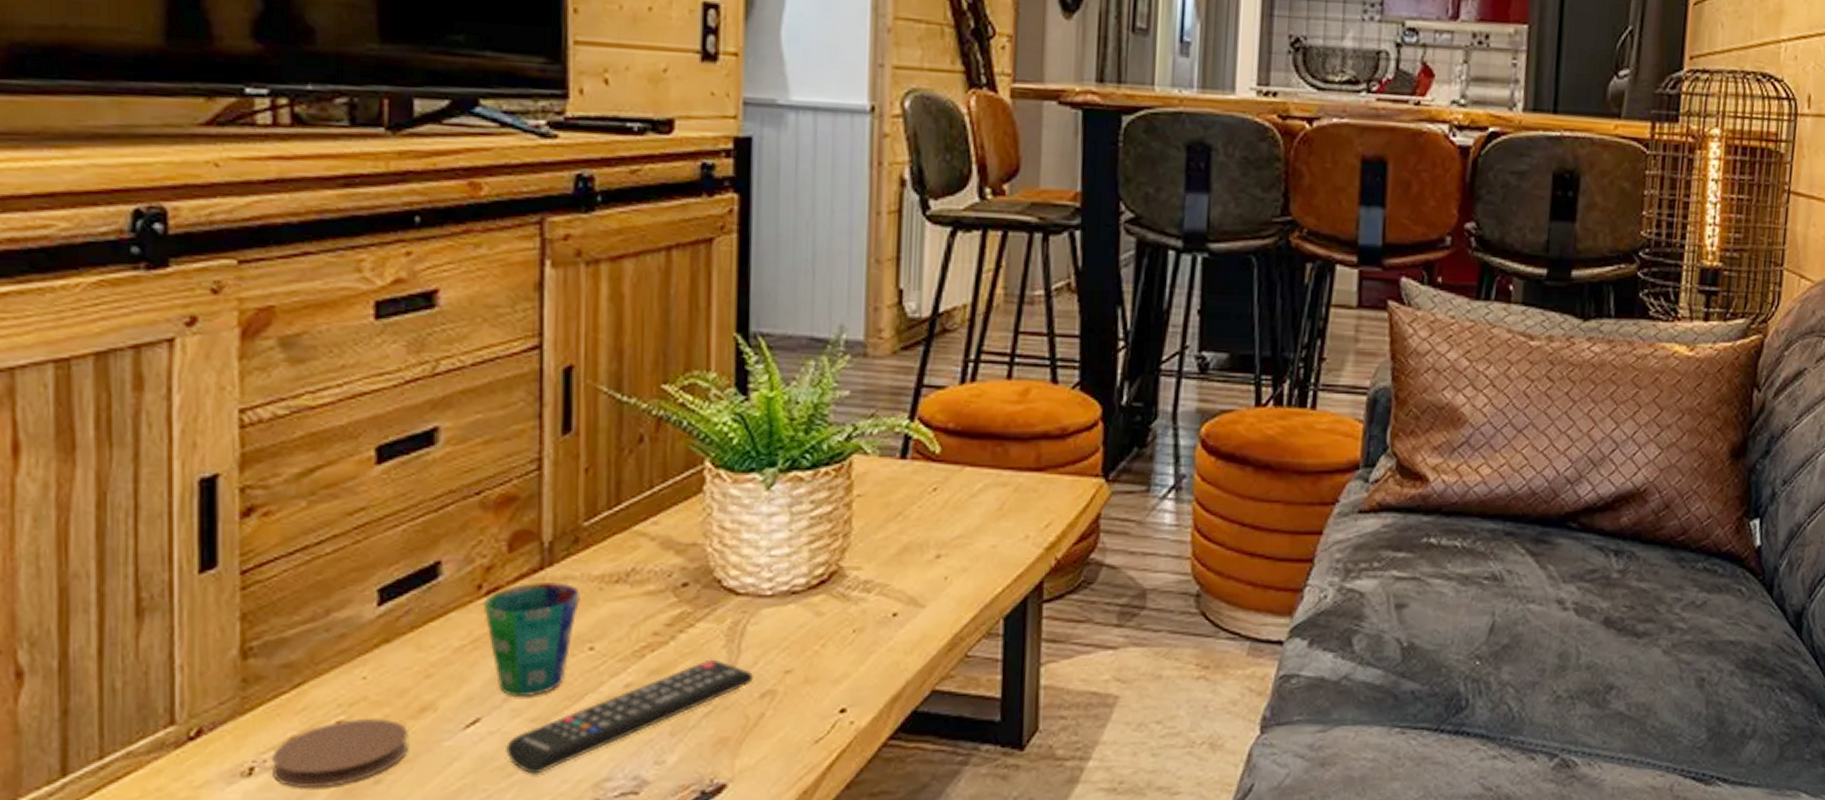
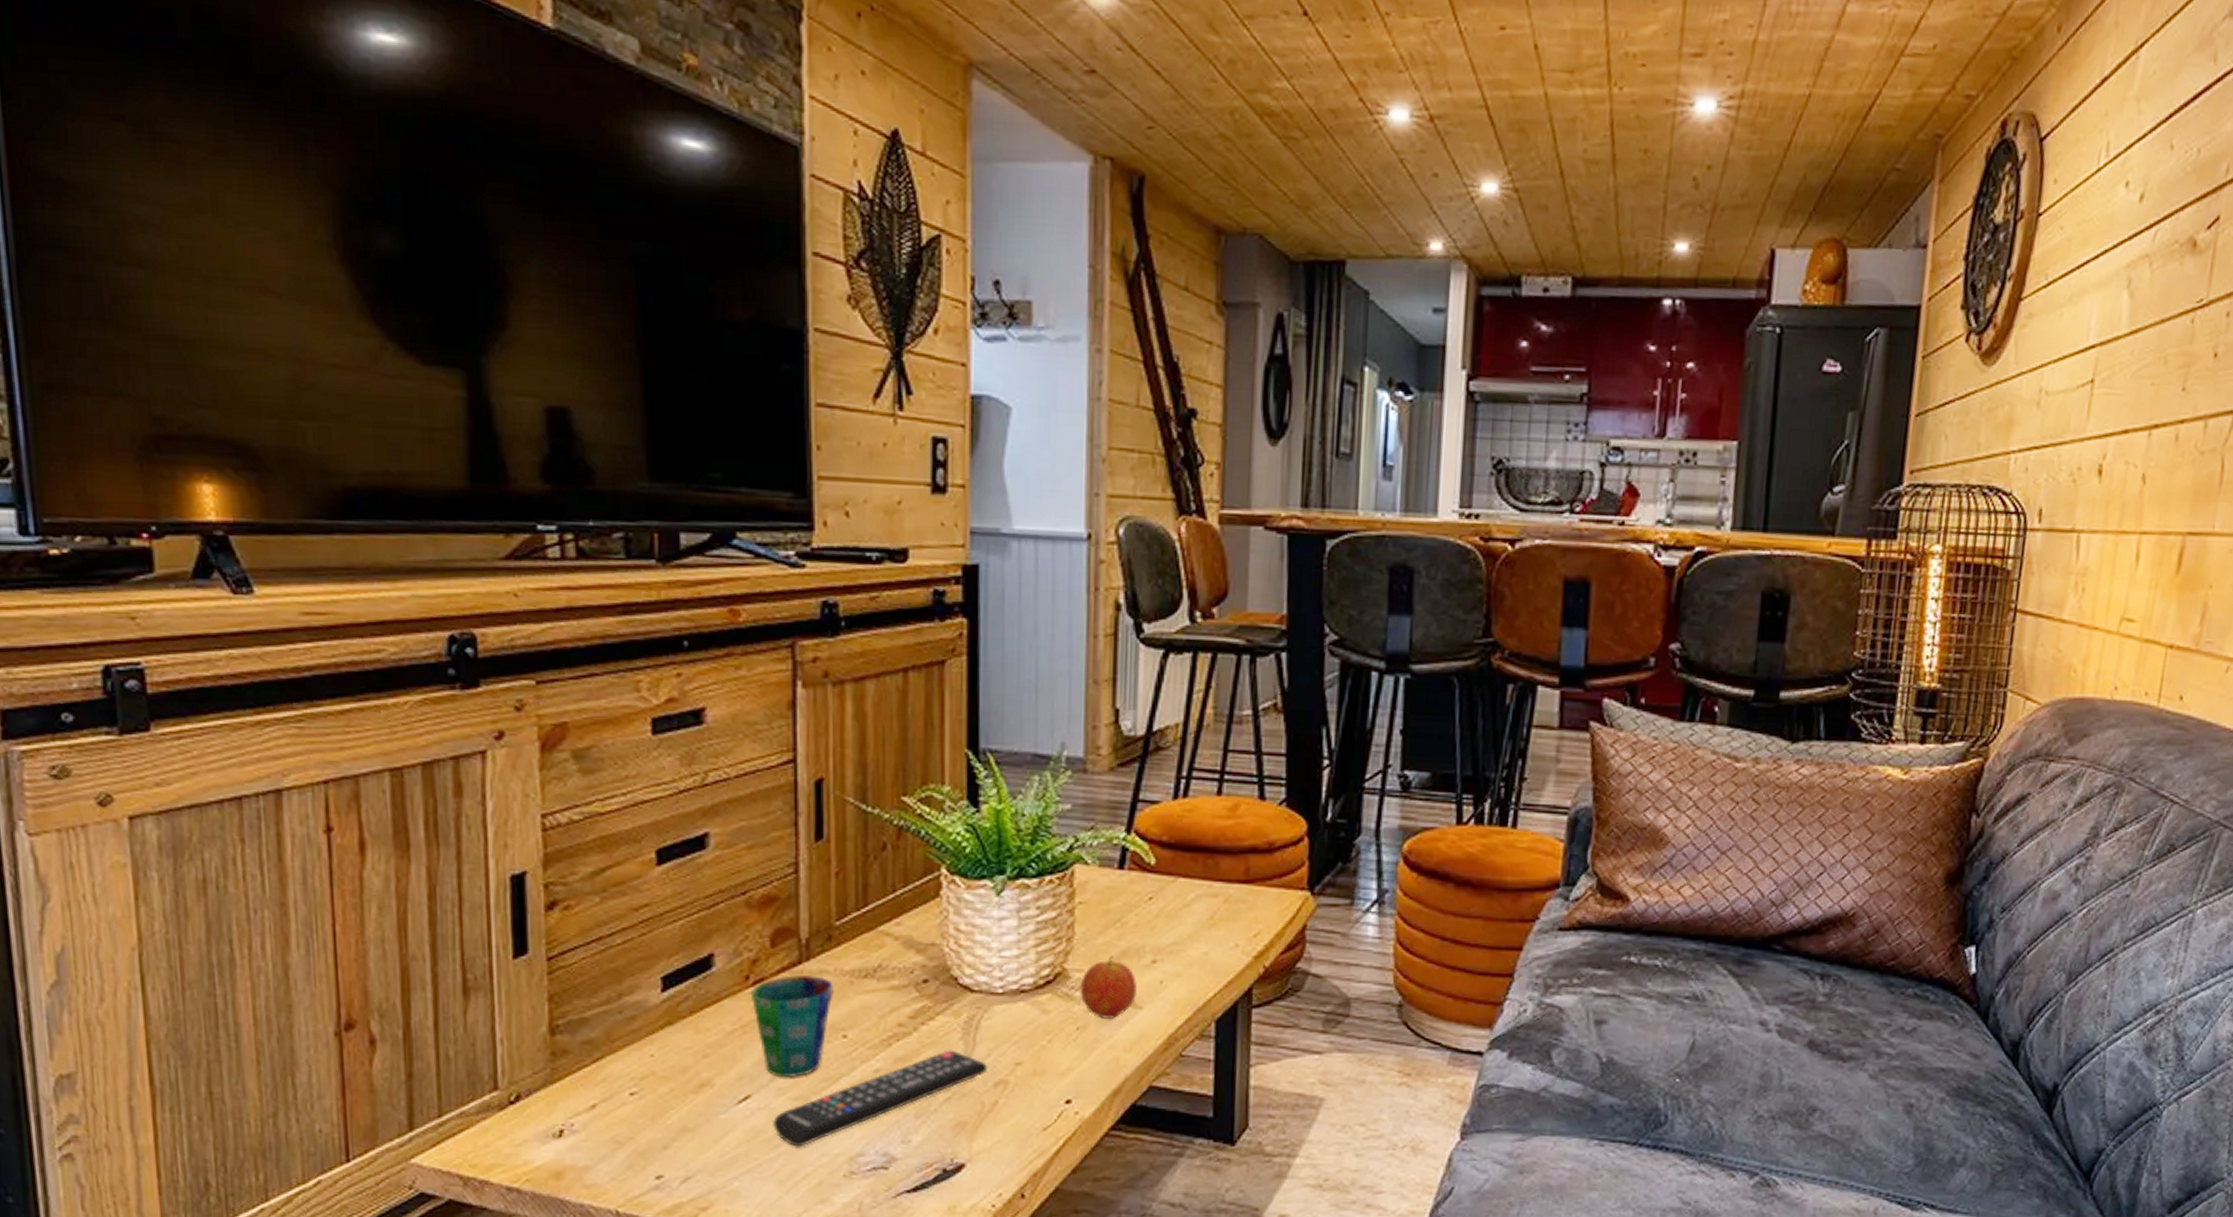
coaster: present [271,717,410,788] -> none [577,1091,692,1151]
fruit: none [857,551,920,619] -> present [1080,955,1138,1019]

